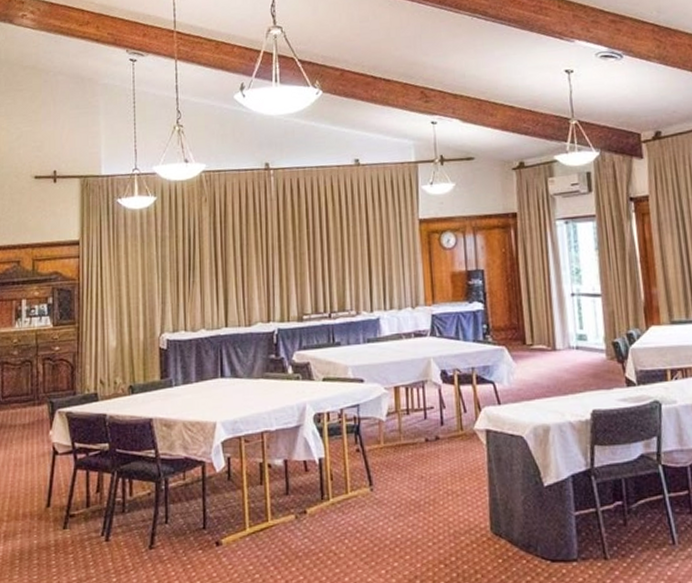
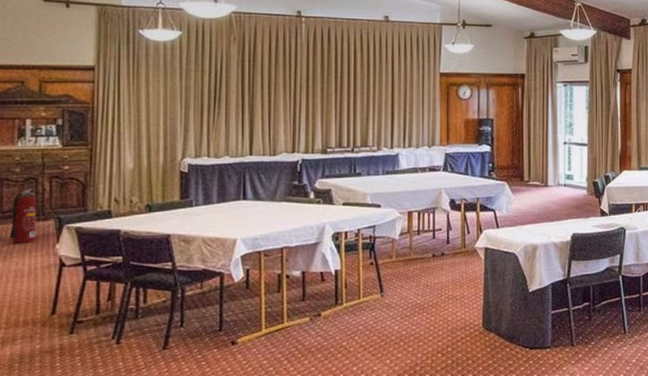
fire extinguisher: none [9,372,32,431] -> present [9,189,36,244]

